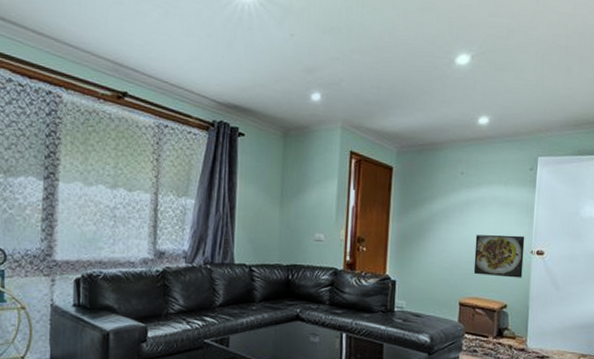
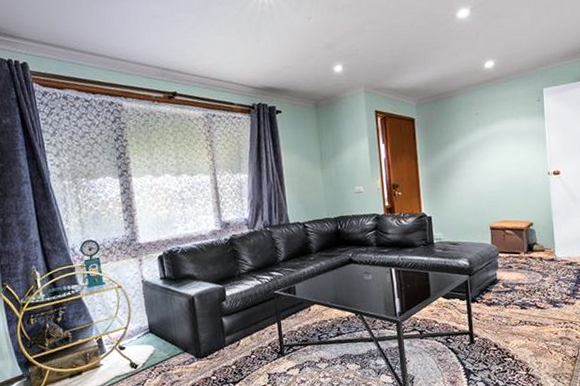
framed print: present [473,235,525,278] -> none [496,160,543,201]

